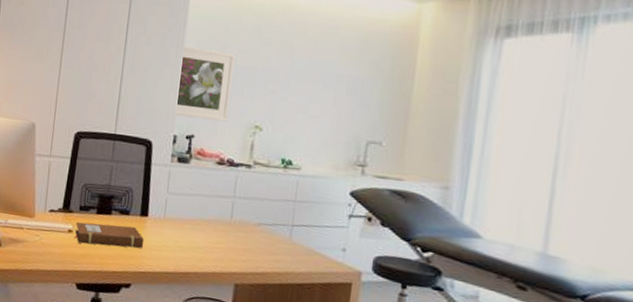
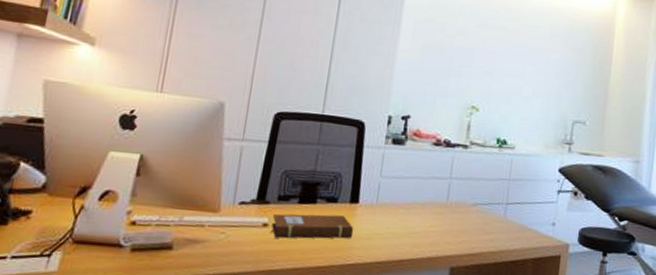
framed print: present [176,45,235,122] -> none [391,23,453,102]

